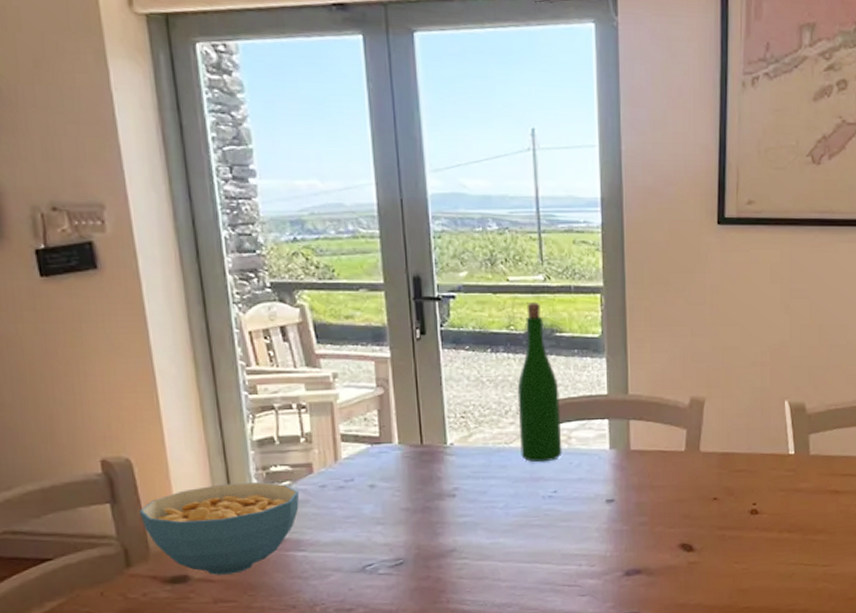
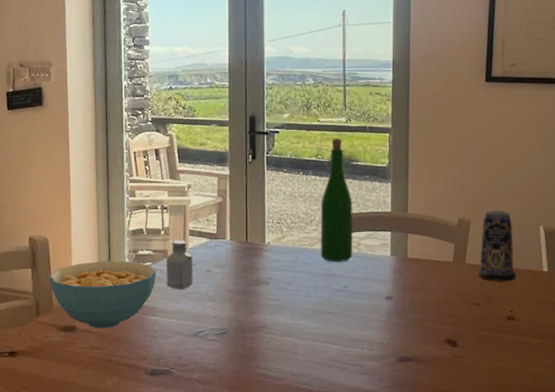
saltshaker: none [312,448,352,514] -> present [166,240,193,290]
candle: none [716,385,759,470] -> present [479,210,516,281]

